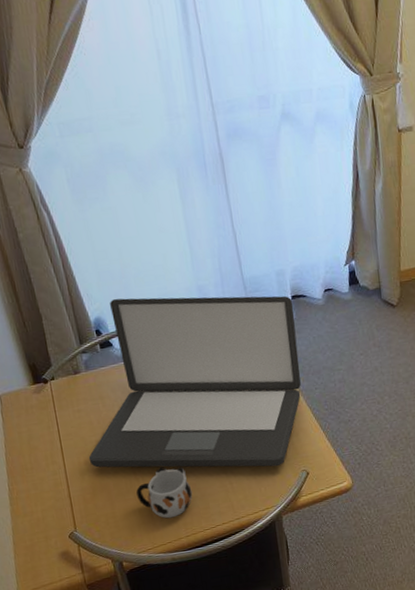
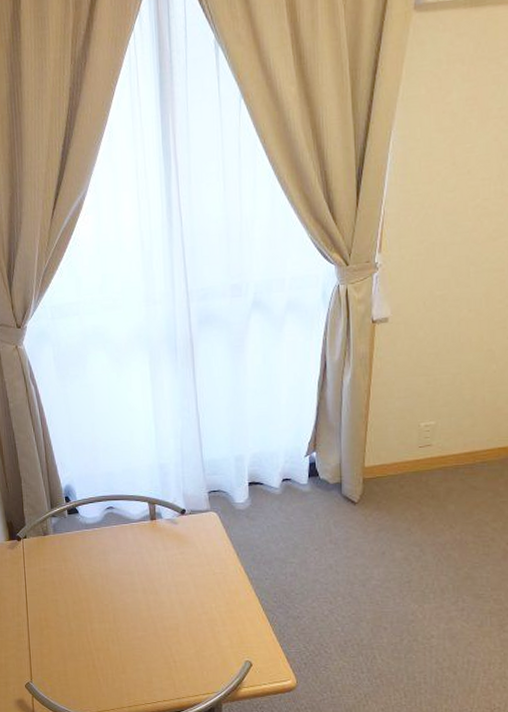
laptop: present [88,296,301,468] -> none [48,470,252,653]
mug: present [136,467,193,519] -> none [87,634,138,686]

